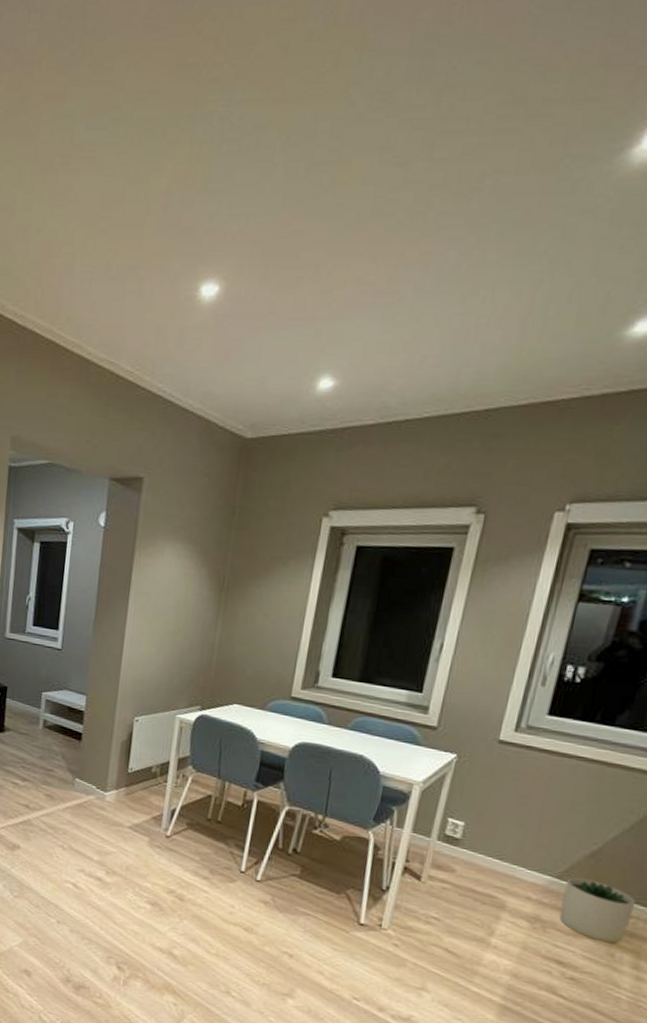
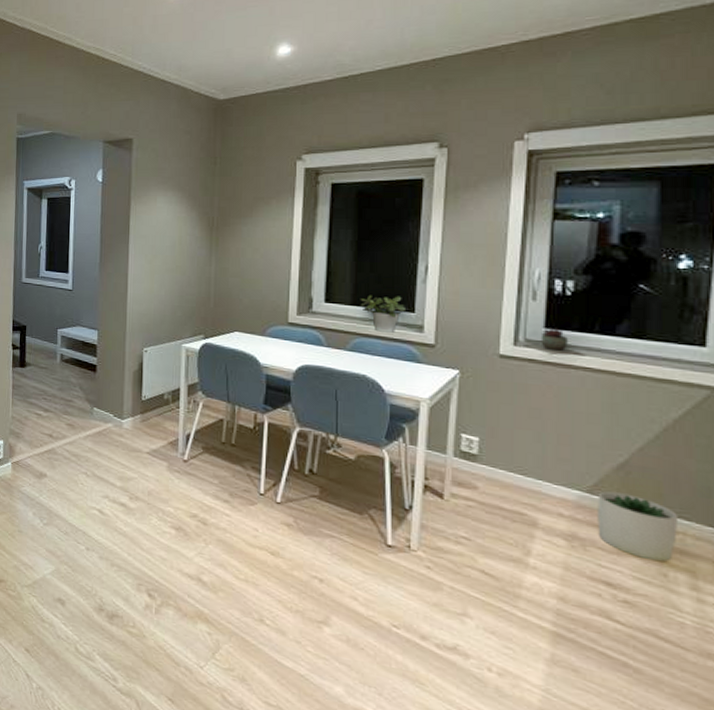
potted plant: none [367,671,415,713] -> present [360,295,407,333]
succulent plant: none [525,715,583,746] -> present [524,328,586,357]

